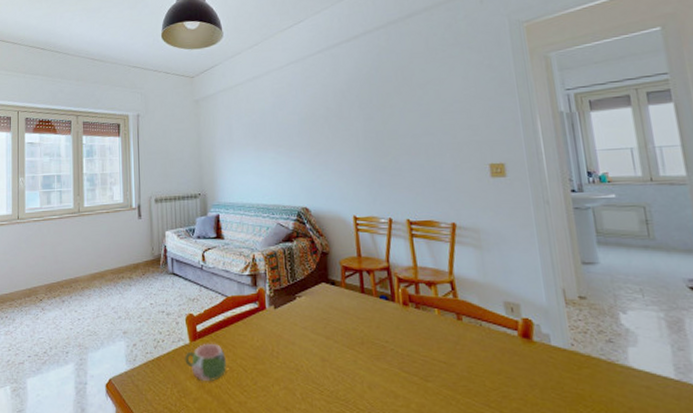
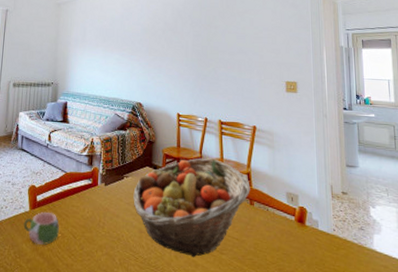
fruit basket: none [309,267,456,388] -> present [133,158,250,258]

